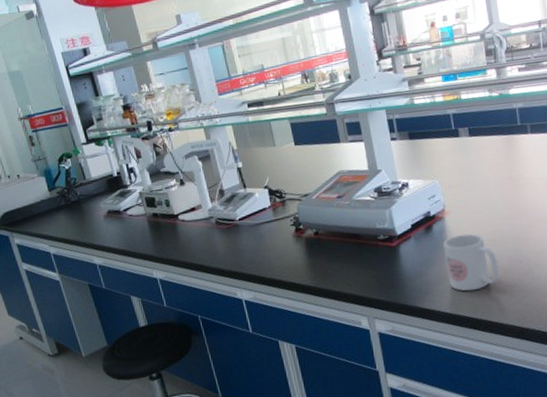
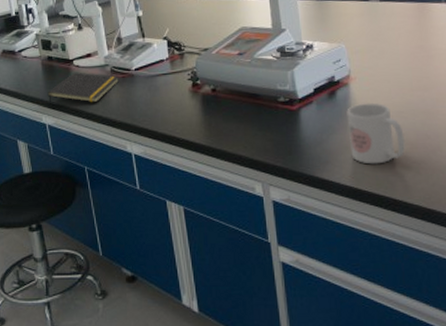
notepad: none [155,226,224,262] -> present [47,72,119,107]

